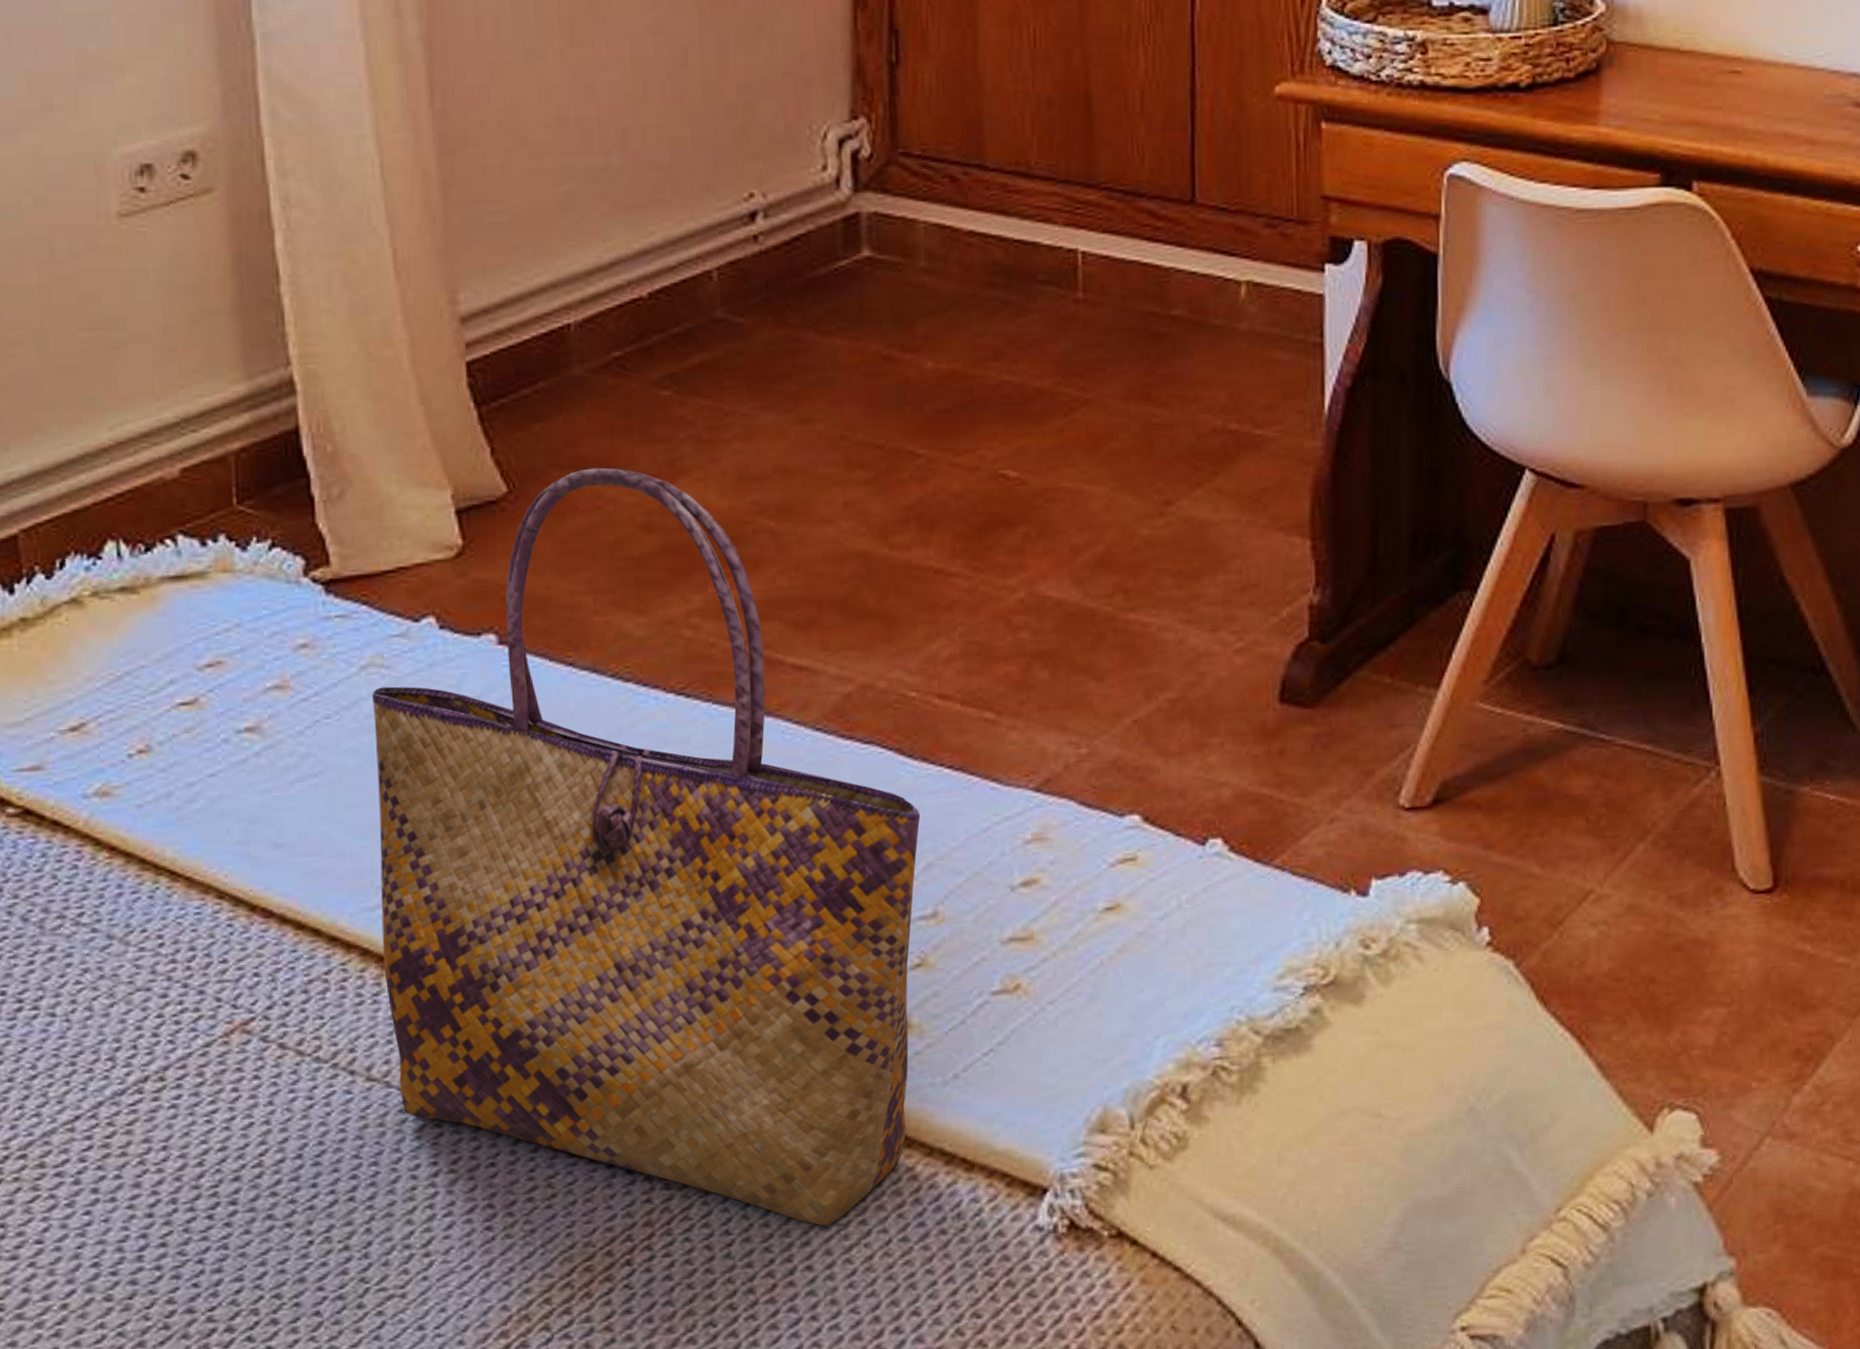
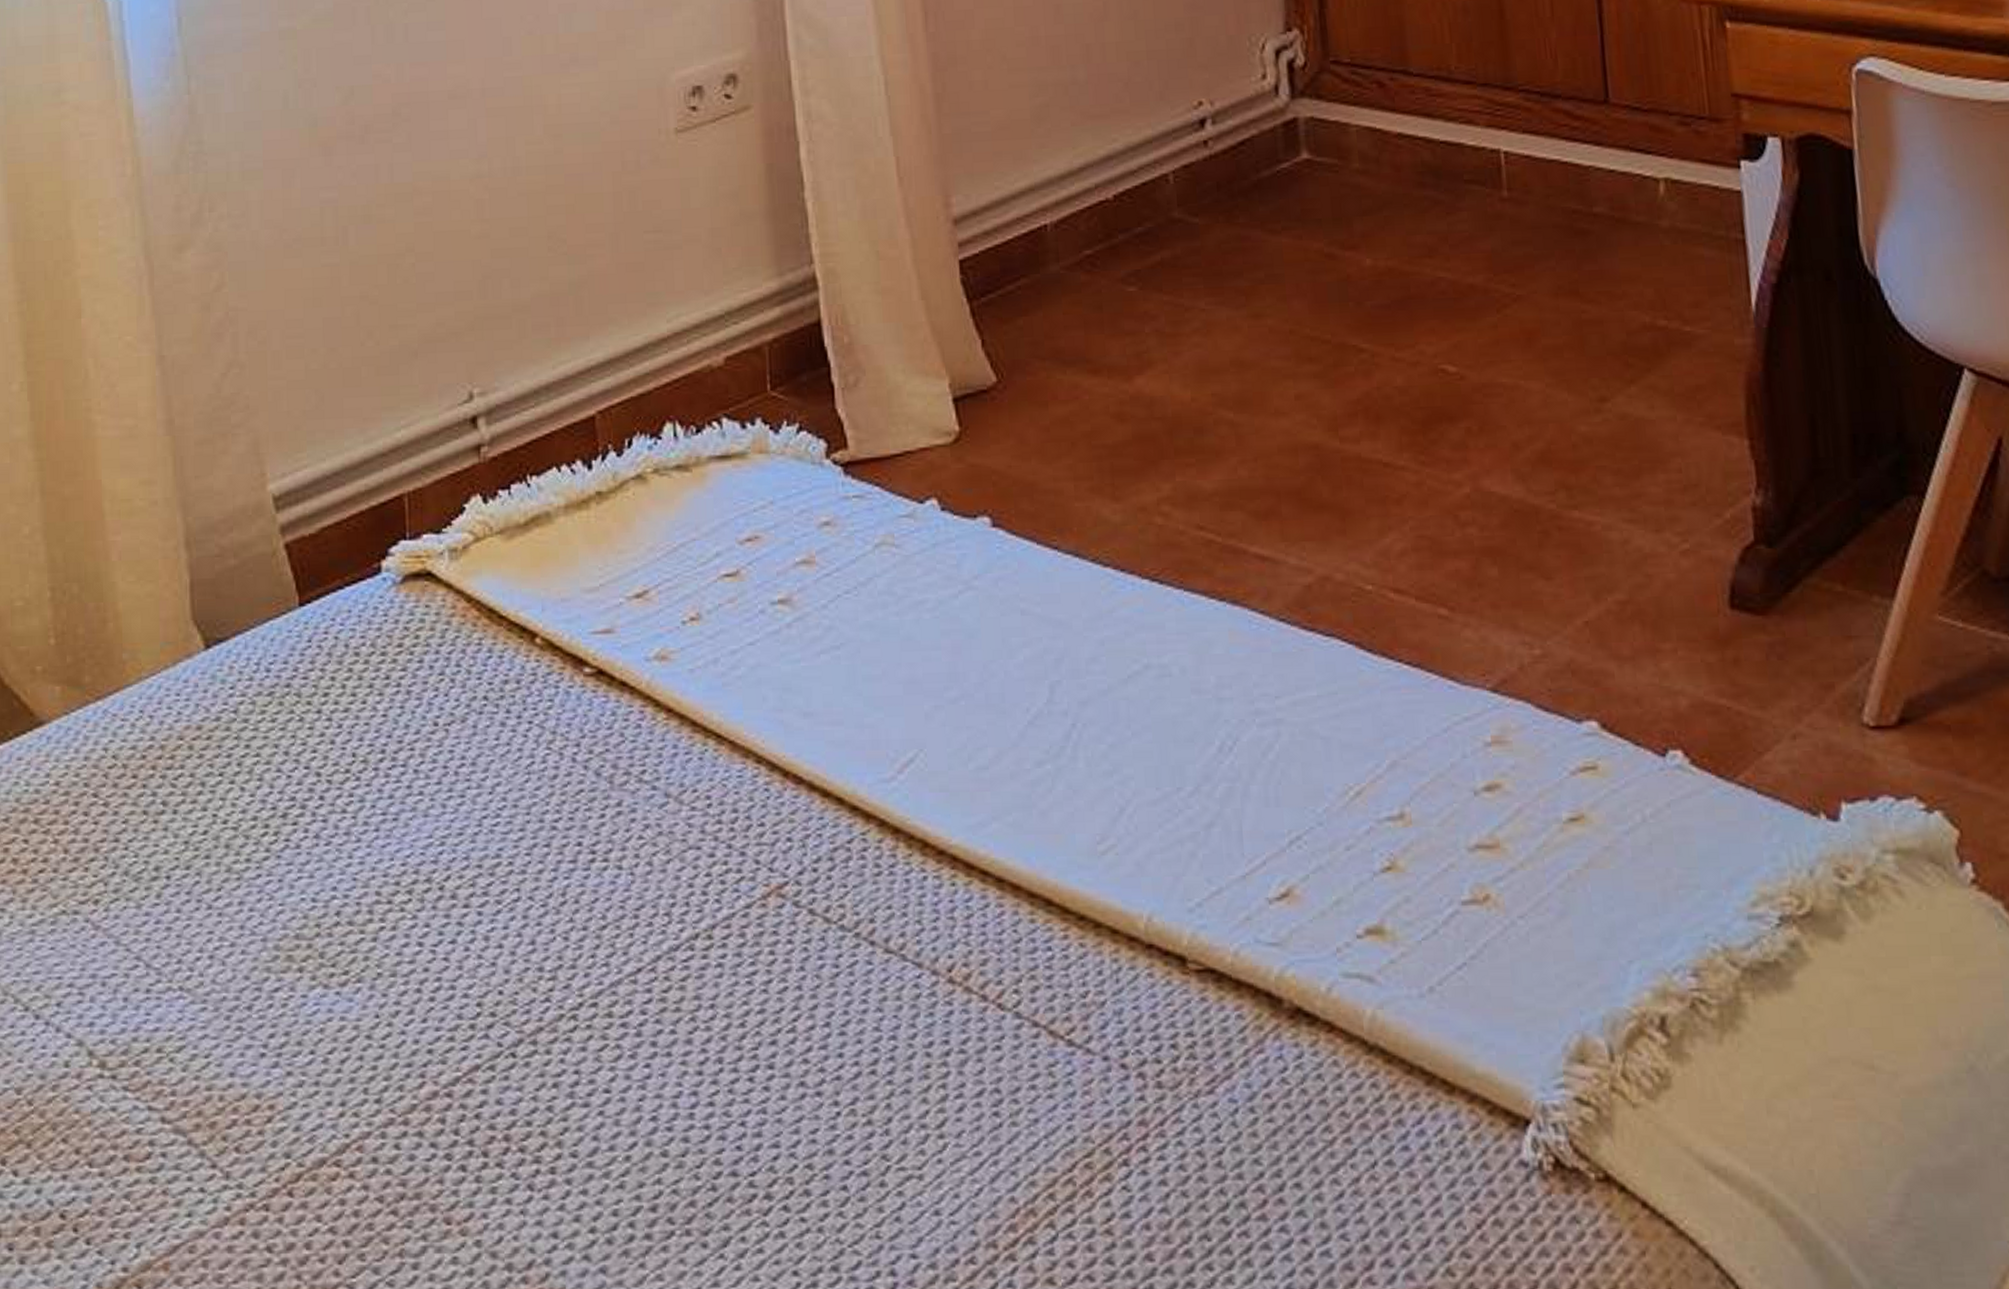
tote bag: present [371,467,921,1226] -> none [884,359,1387,1141]

